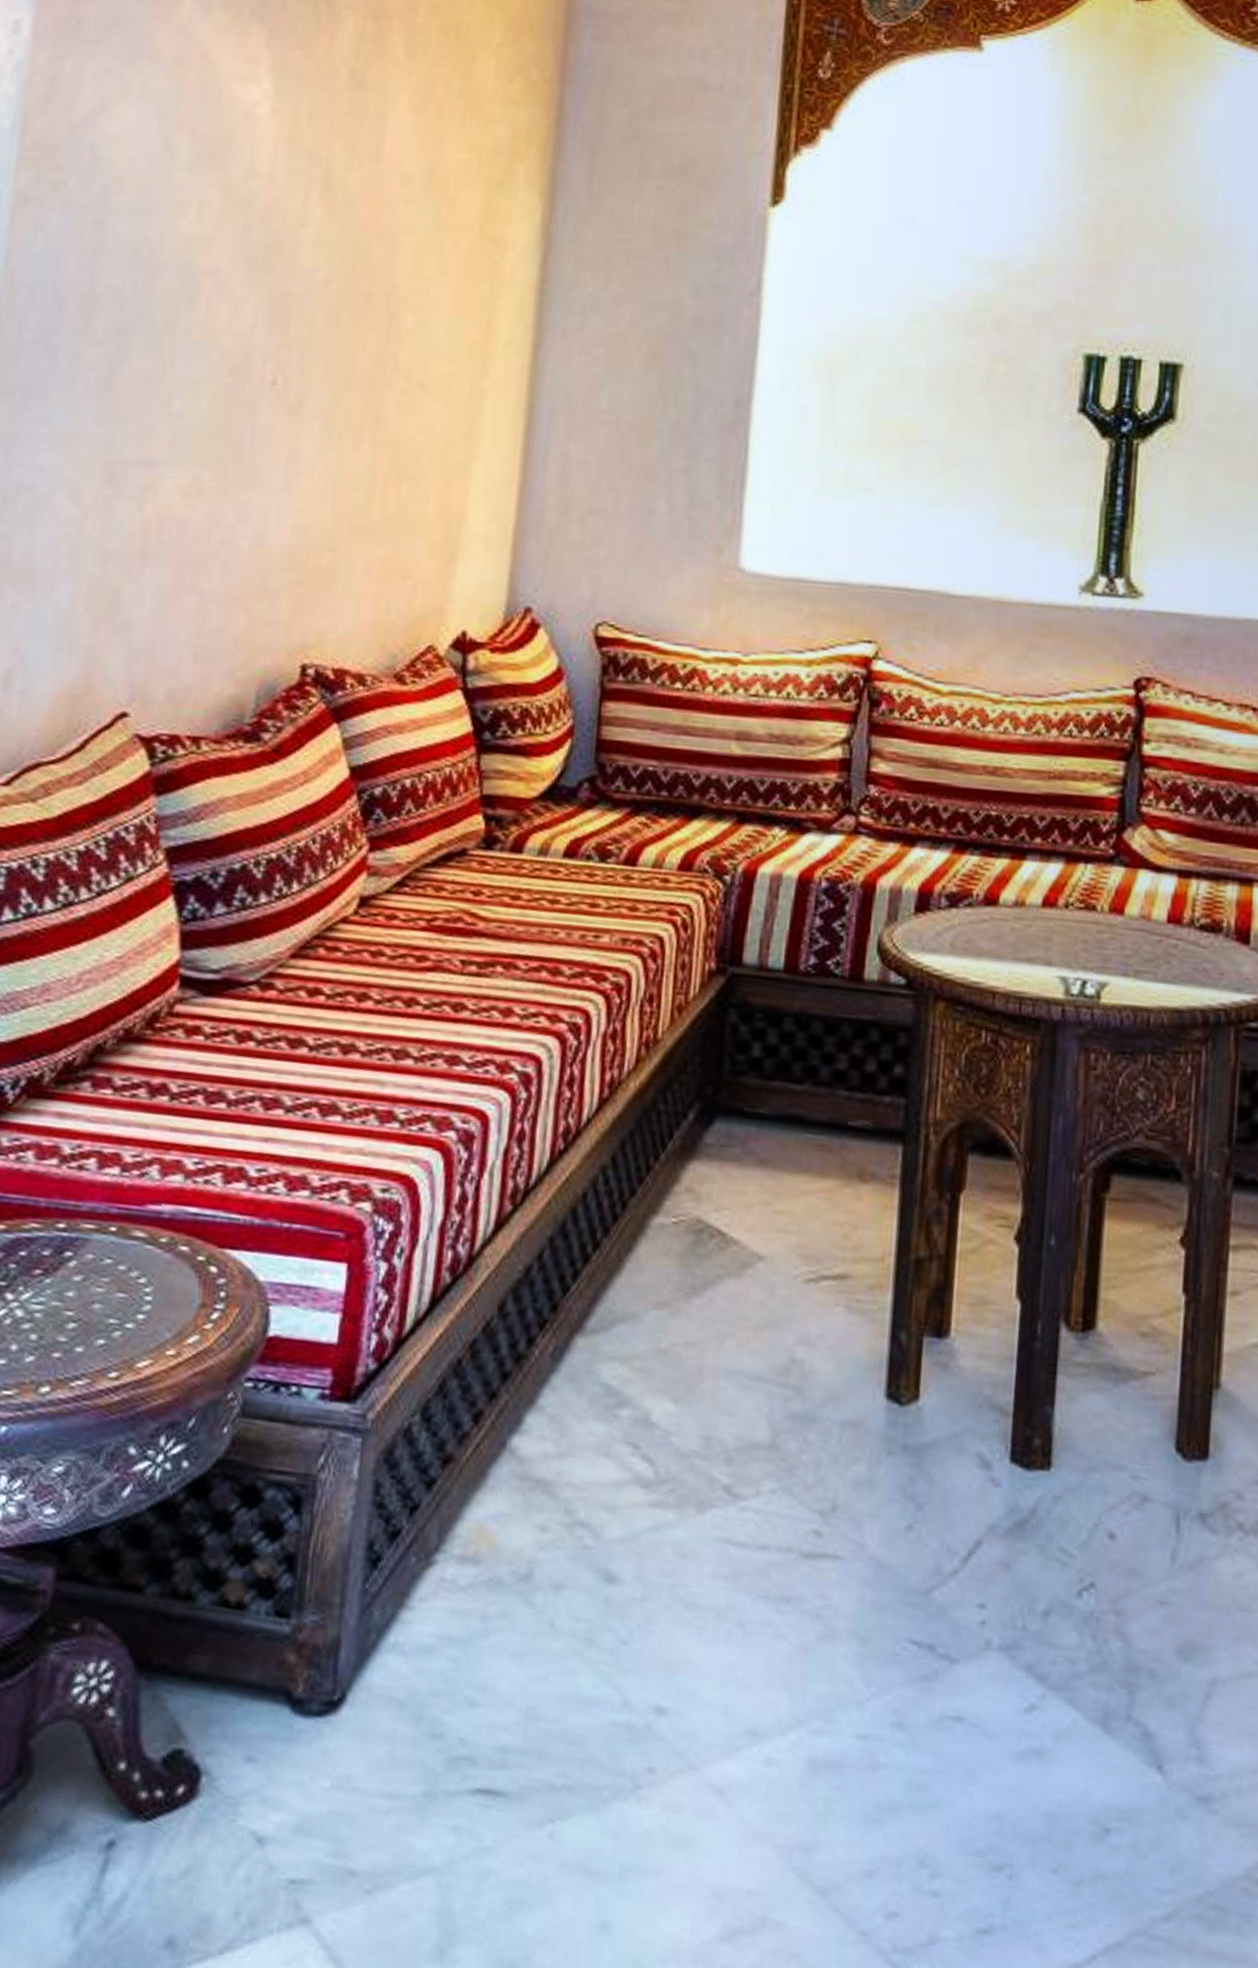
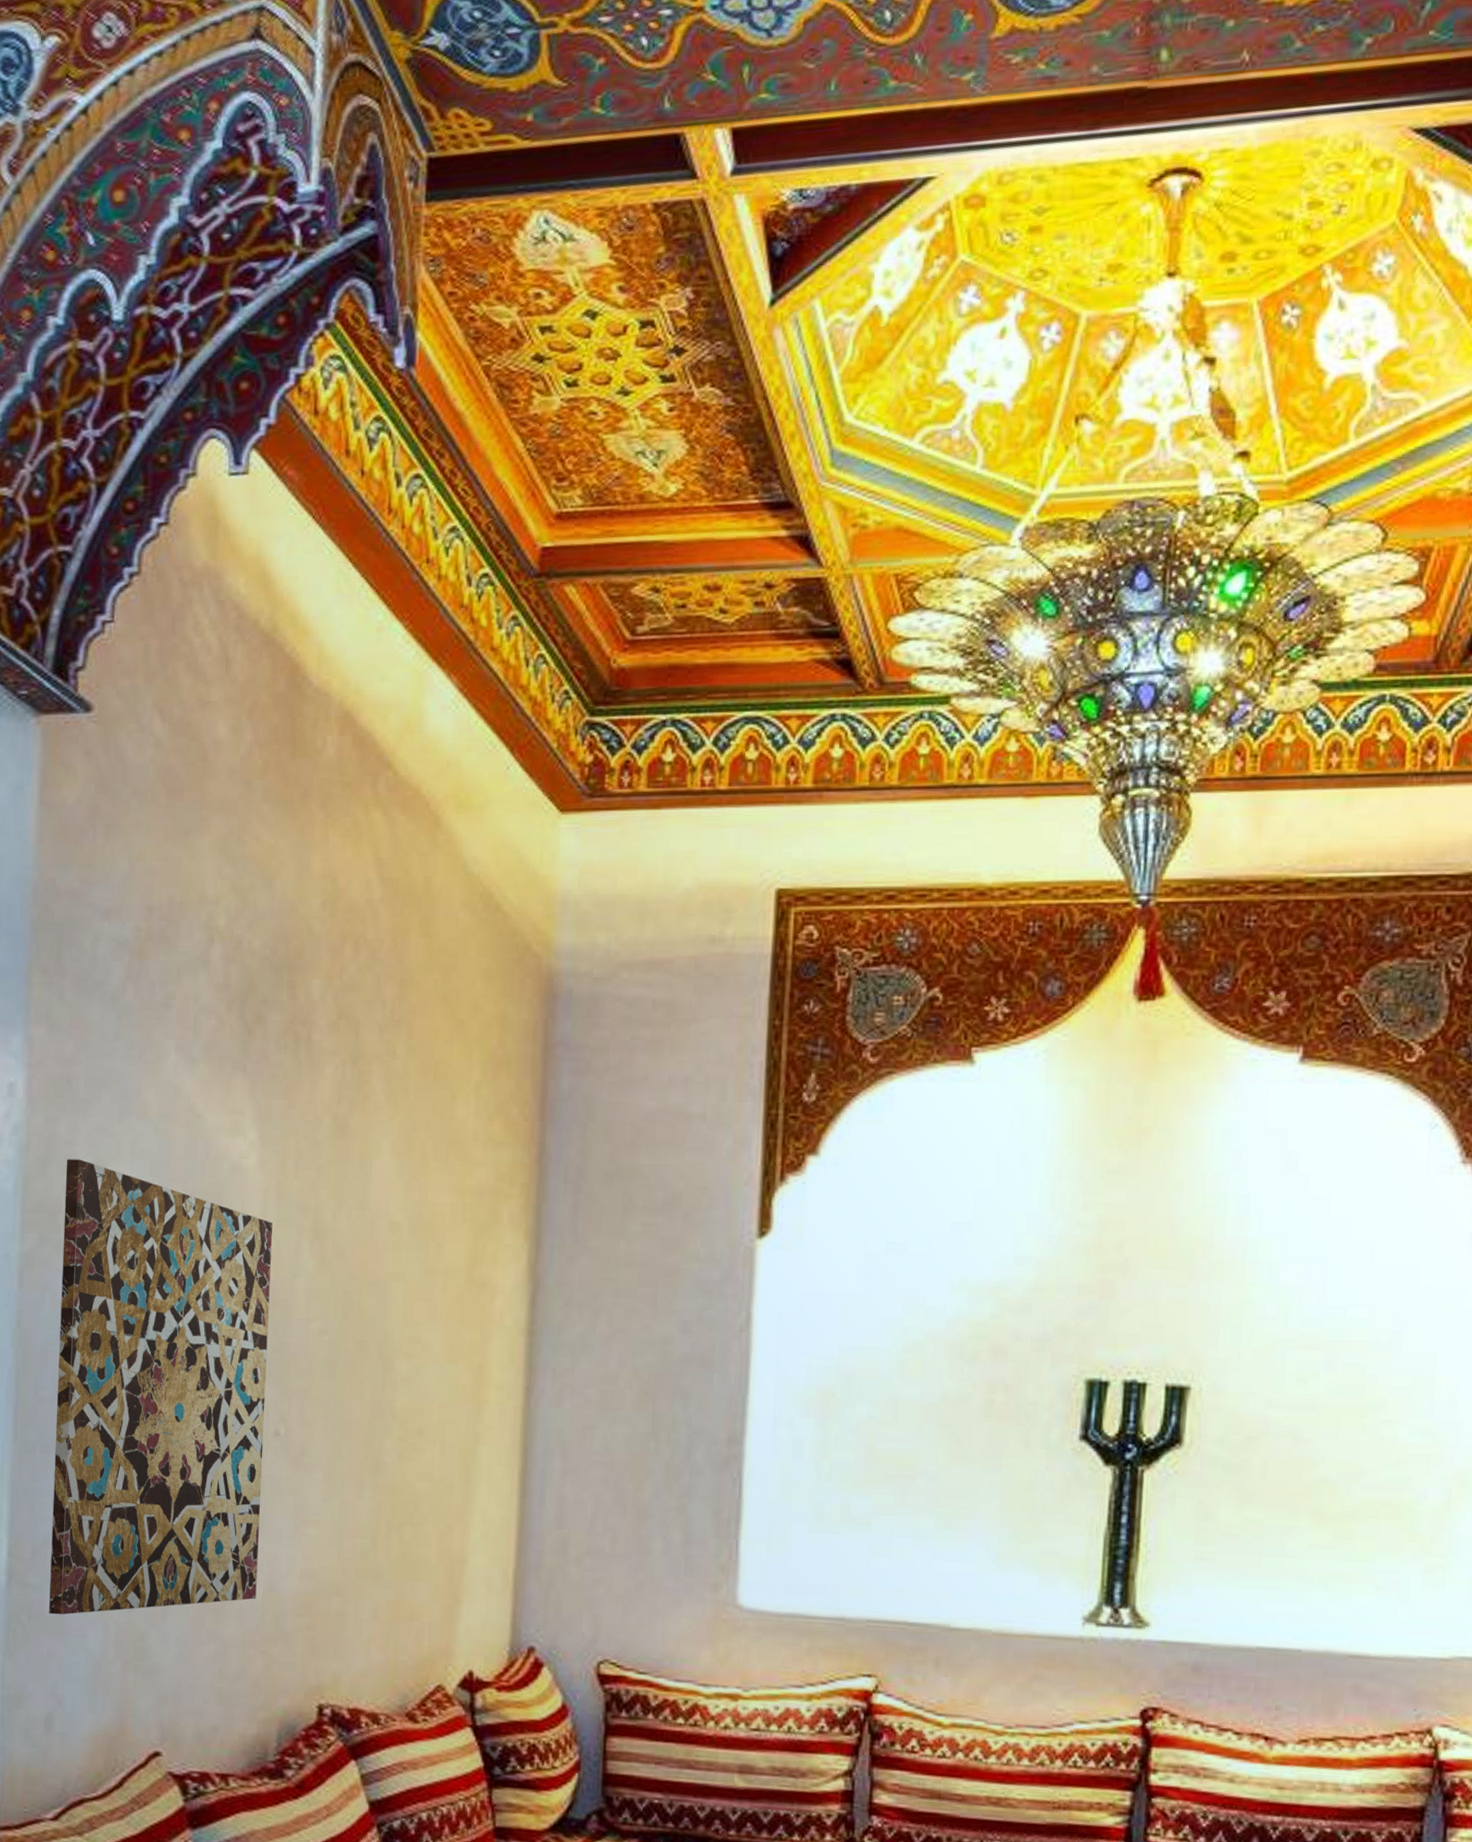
wall art: none [17,98,283,566] -> present [49,1159,273,1615]

